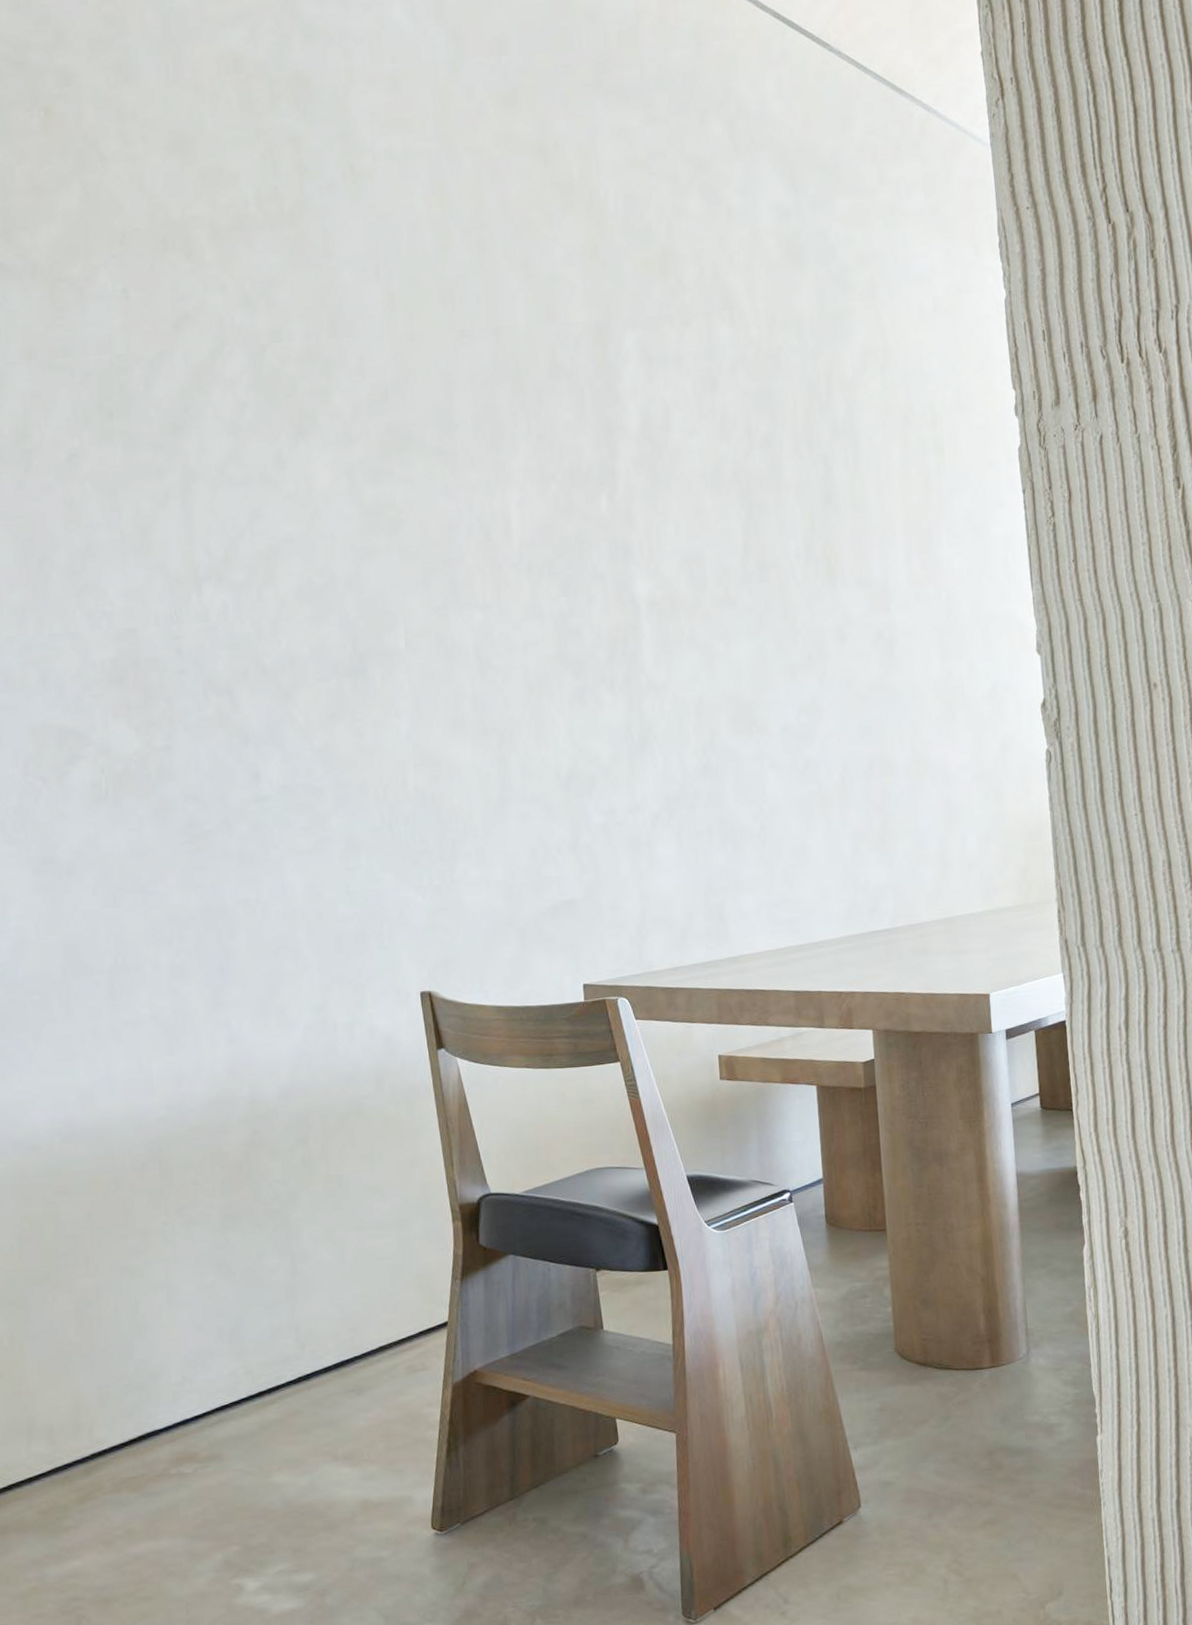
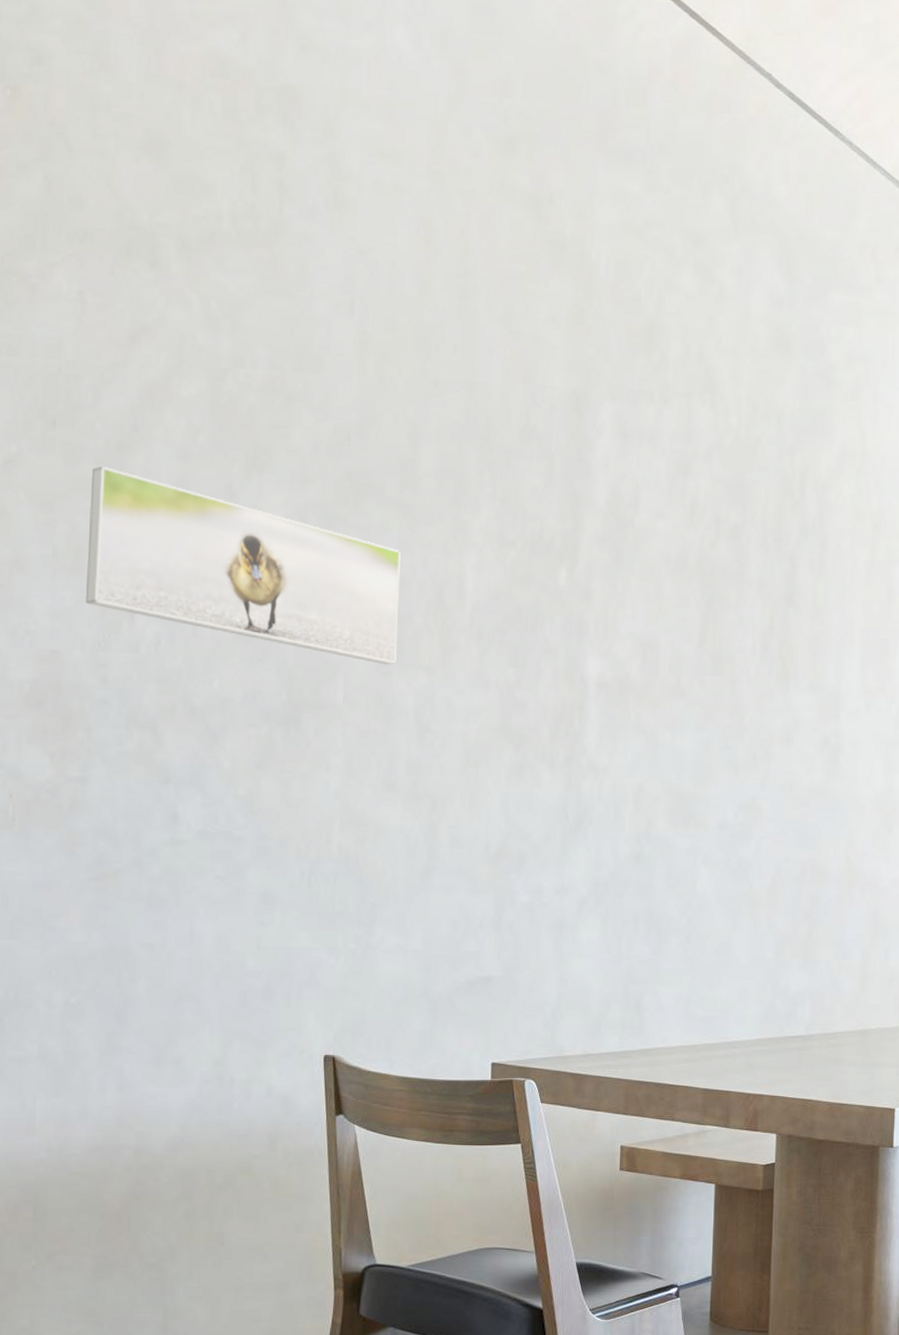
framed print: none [150,449,452,608] -> present [85,466,401,665]

